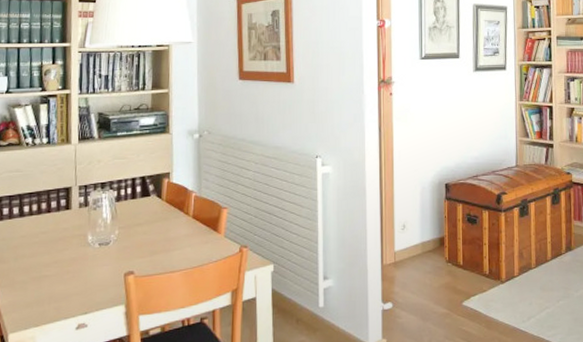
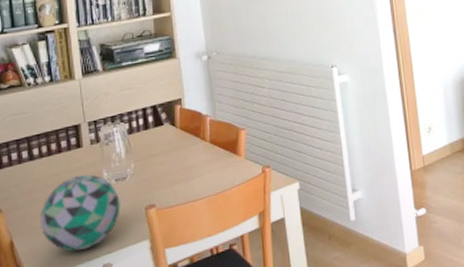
decorative ball: none [23,236,101,309] -> present [39,174,120,252]

